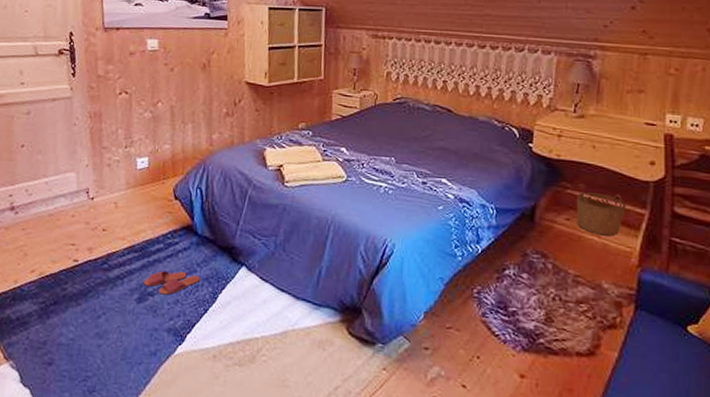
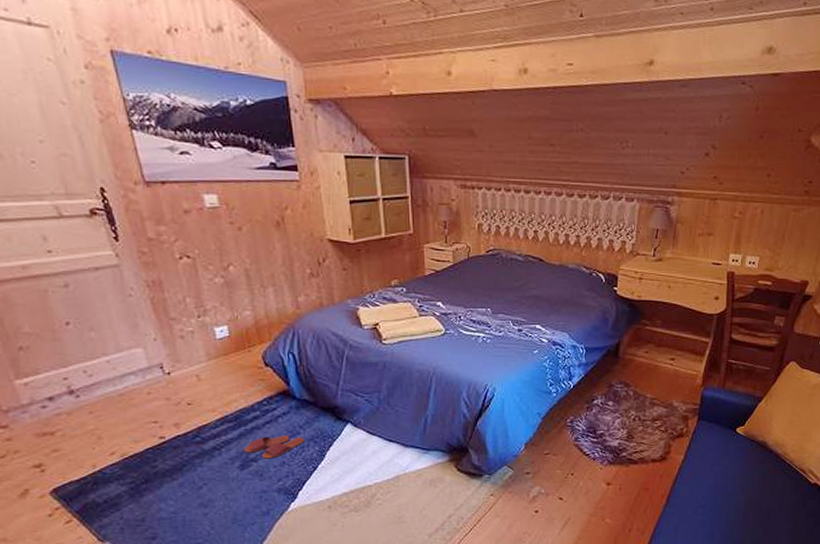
basket: present [576,192,626,236] -> none [654,326,694,363]

